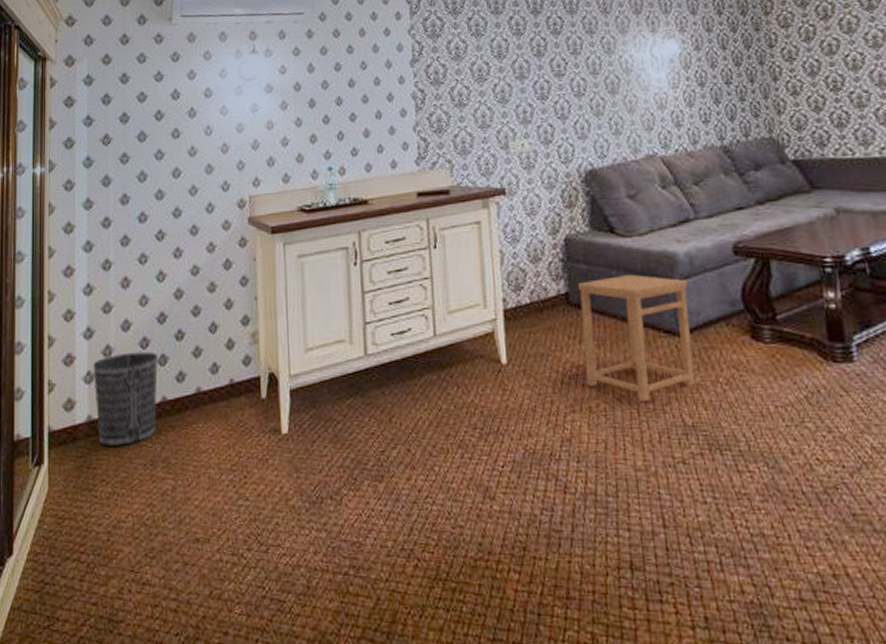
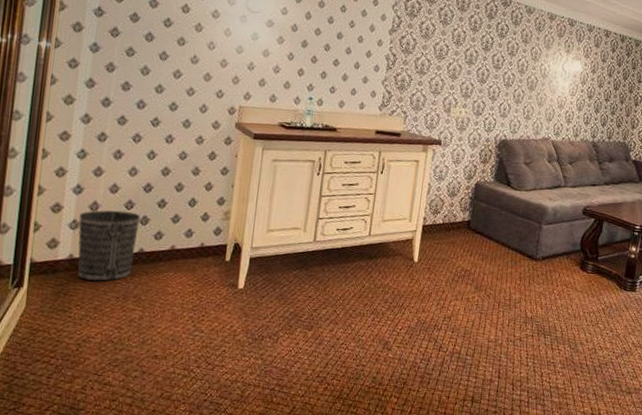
side table: present [577,275,694,401] -> none [469,215,549,299]

